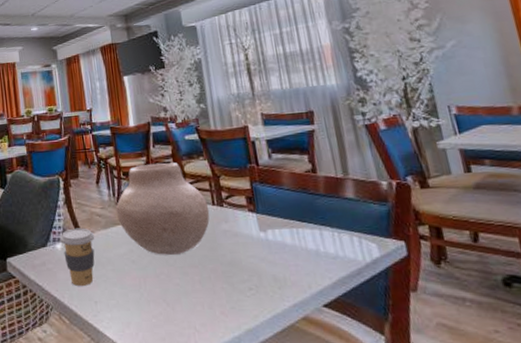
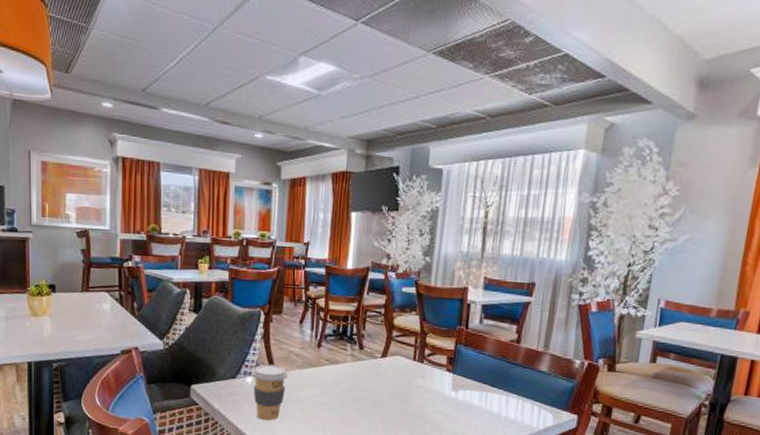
vase: present [116,162,210,255] -> none [315,310,410,402]

